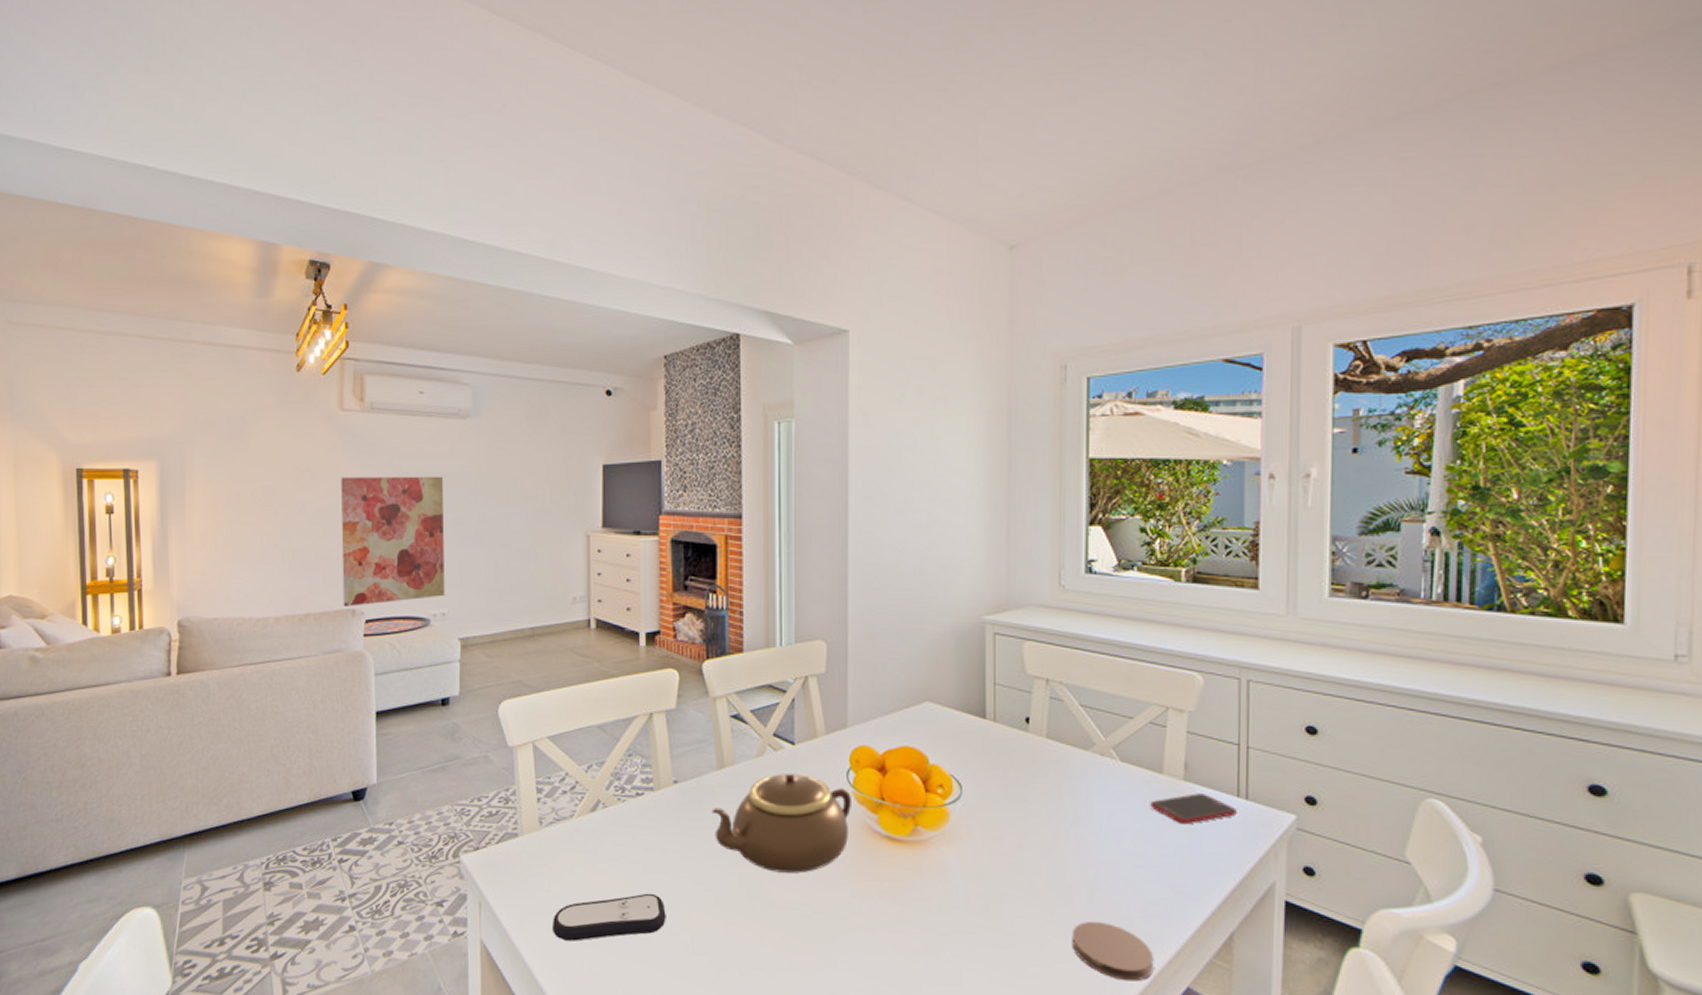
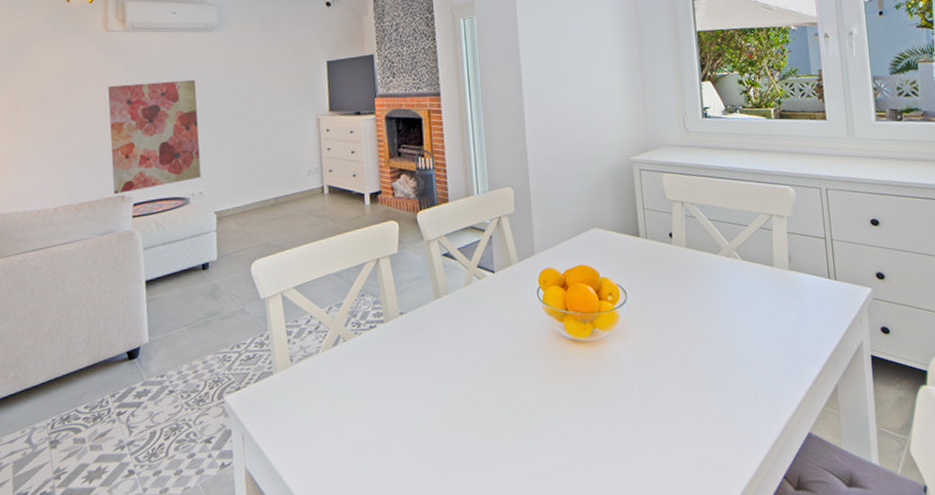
remote control: present [553,893,666,941] -> none [306,409,401,459]
teapot: present [711,774,851,873] -> none [432,296,543,379]
coaster: present [1071,921,1154,982] -> none [719,388,783,434]
cell phone: present [1150,793,1237,825] -> none [766,279,830,305]

